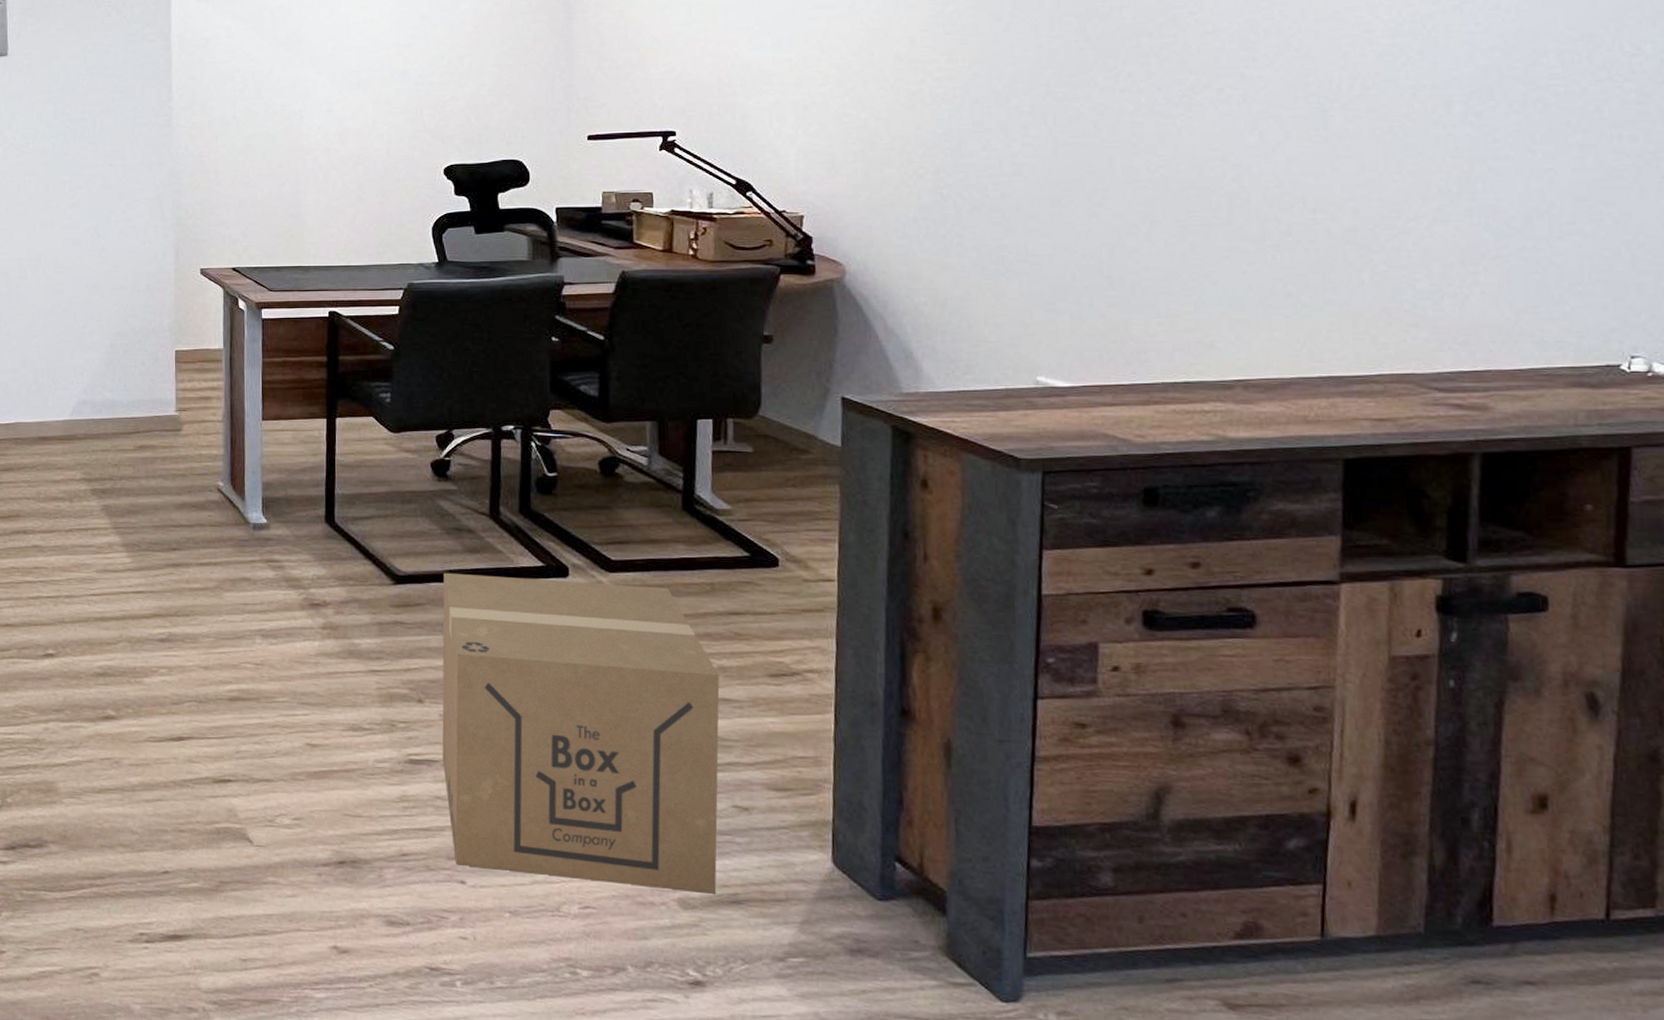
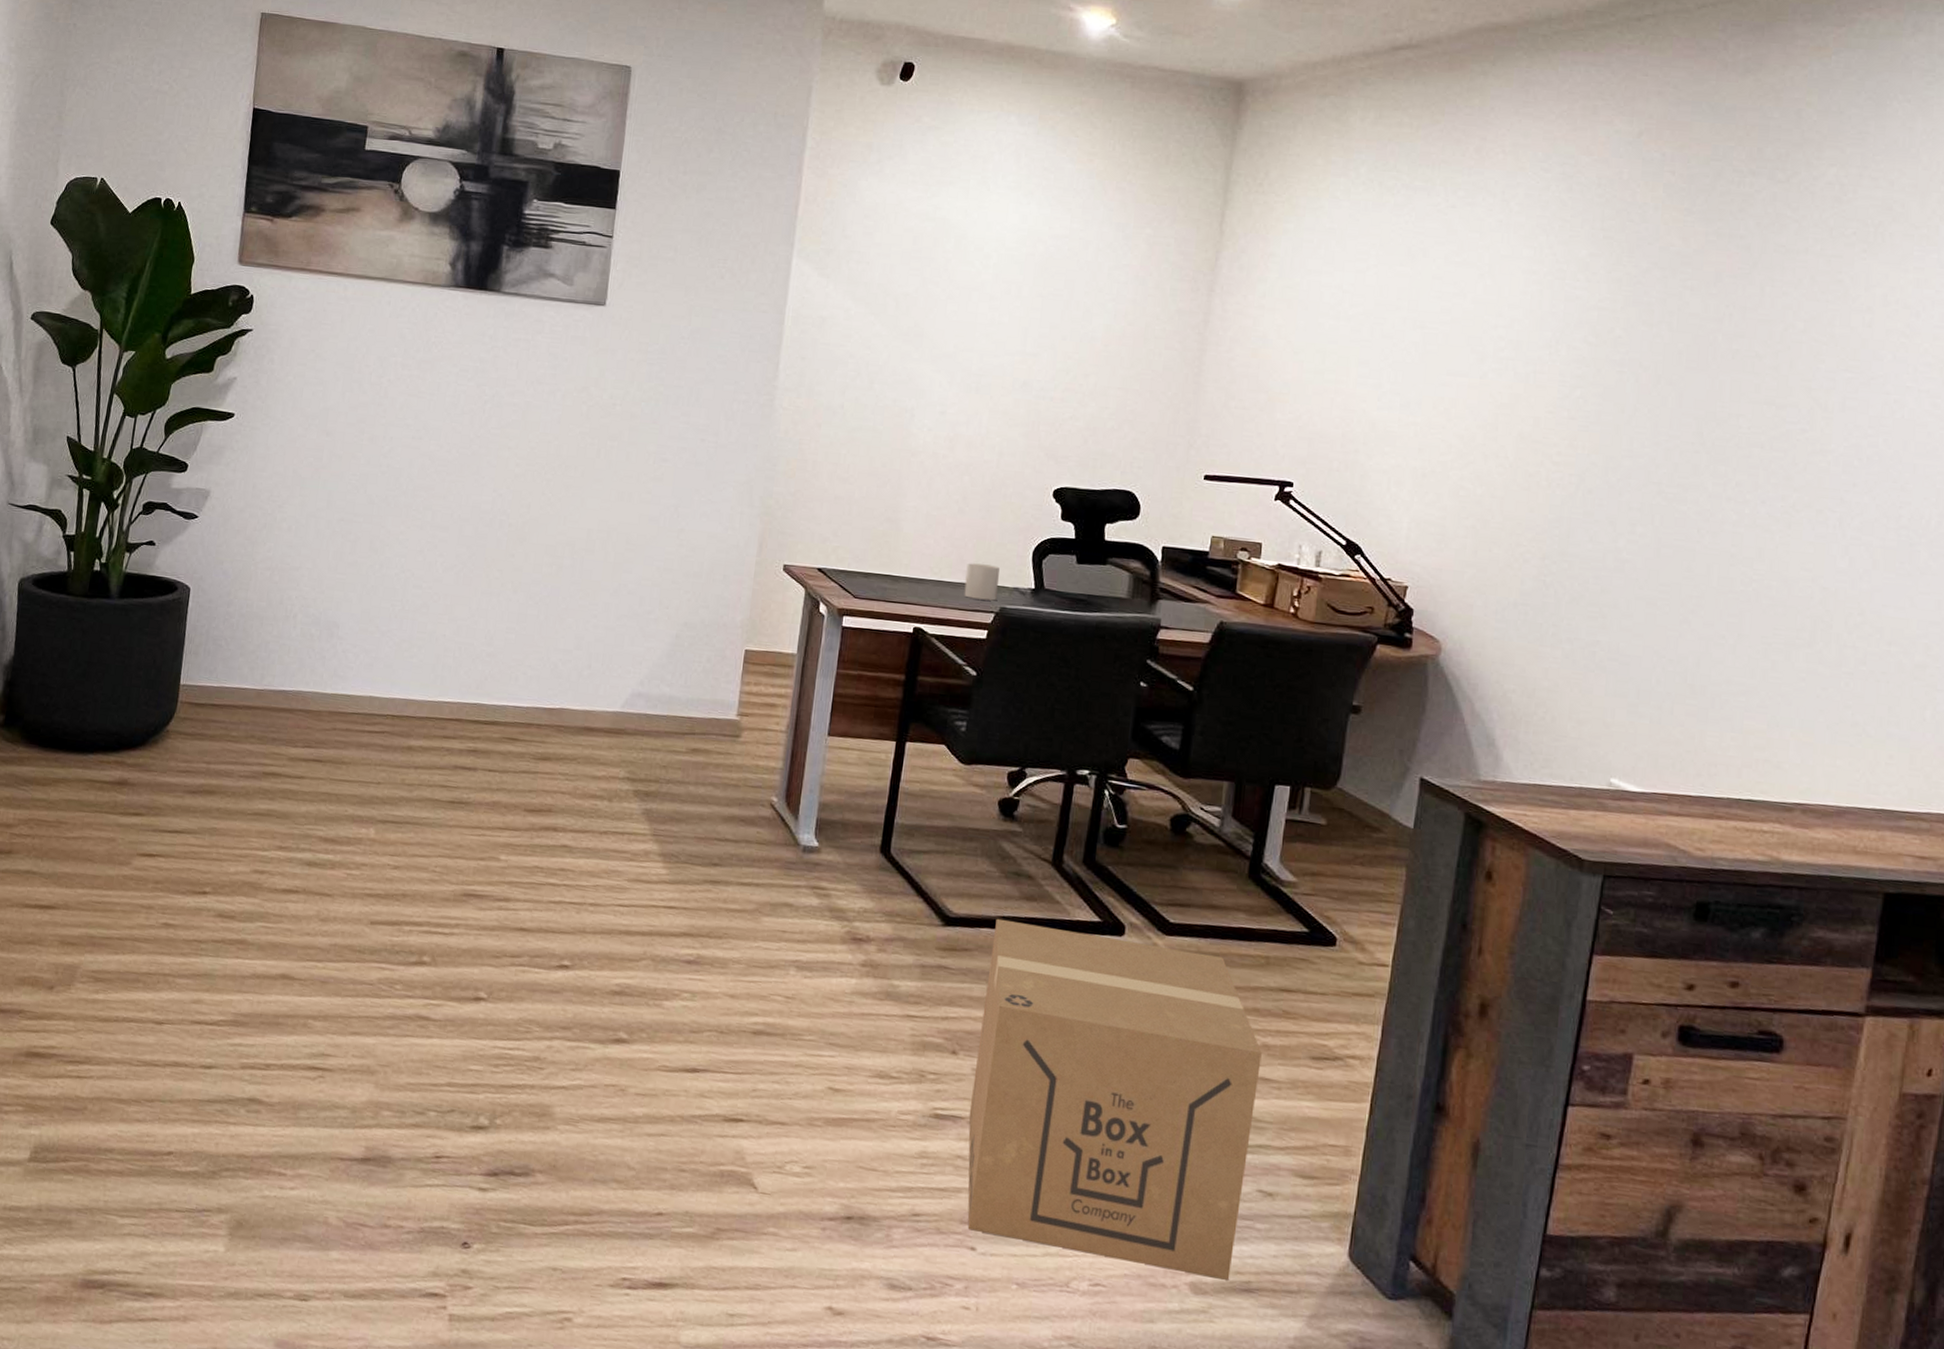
mug: none [371,245,403,278] -> present [964,563,1000,601]

